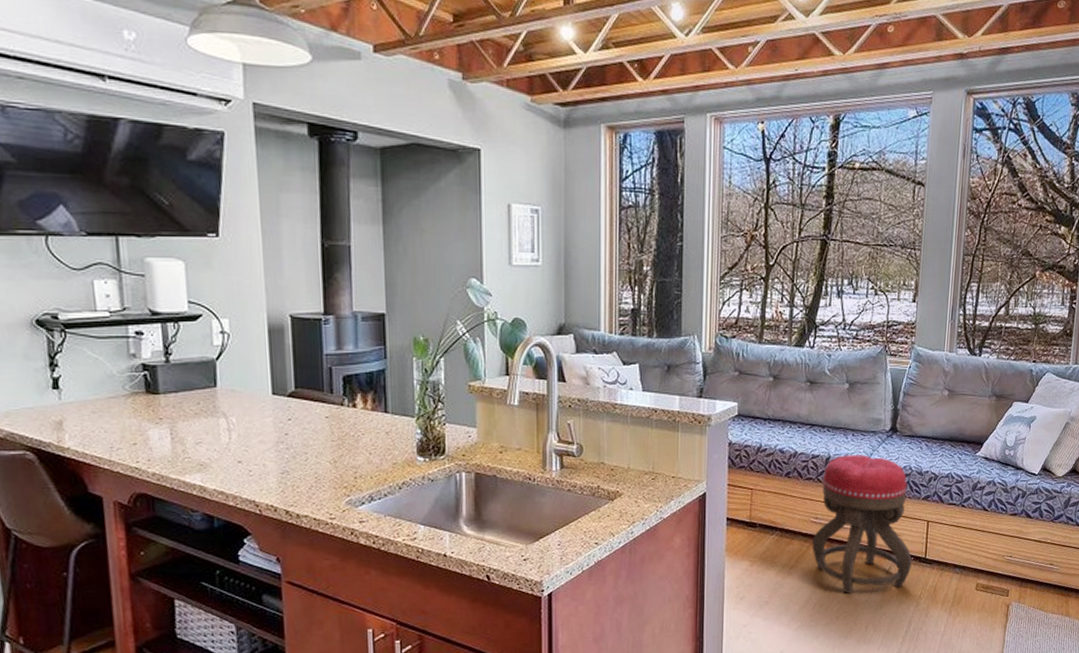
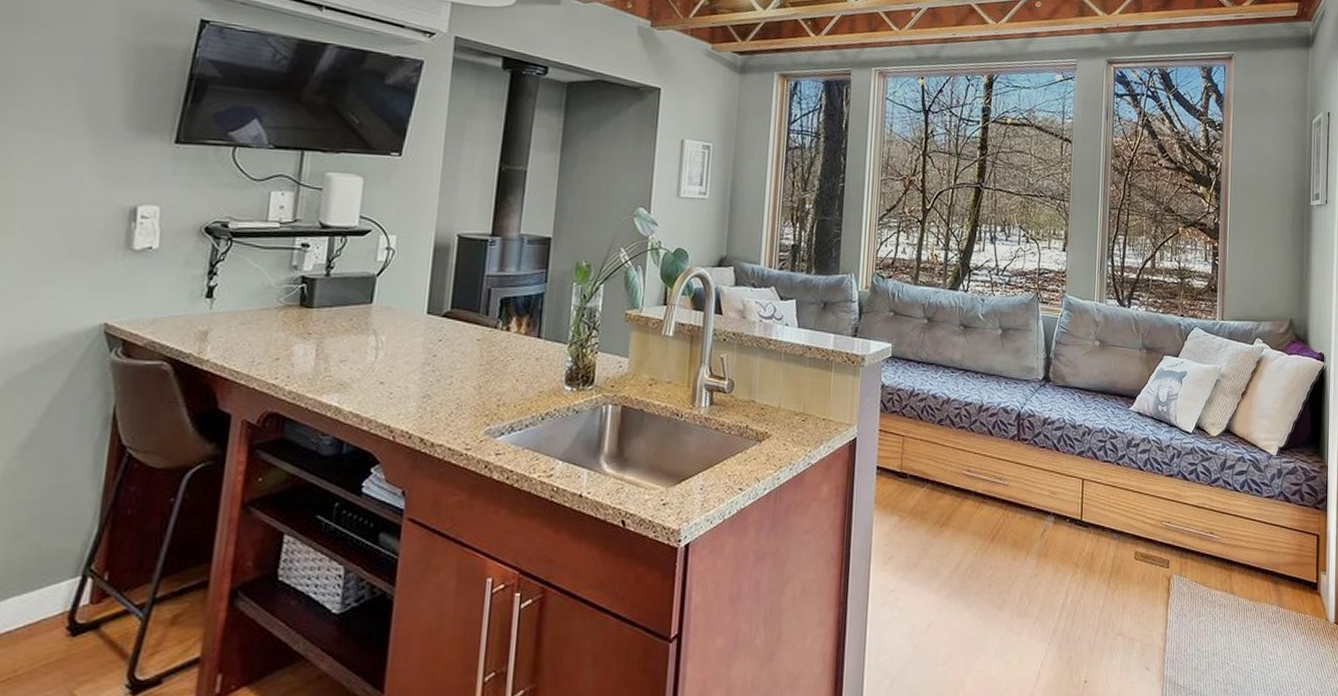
ottoman: present [812,455,912,595] -> none [964,404,1067,559]

